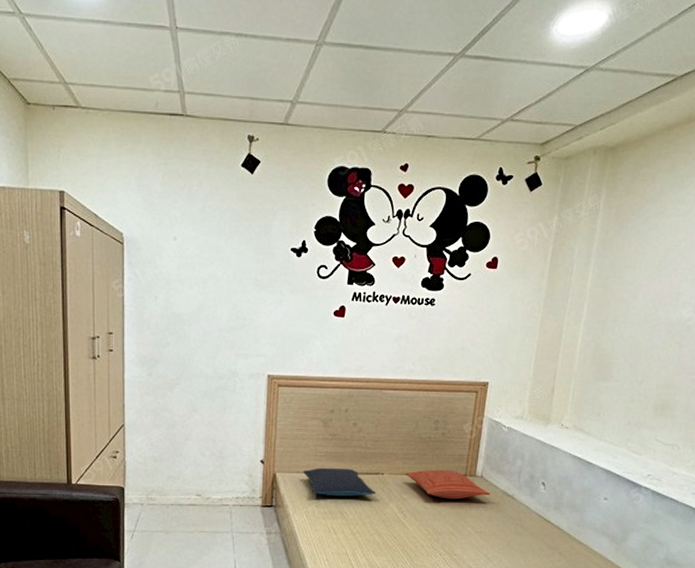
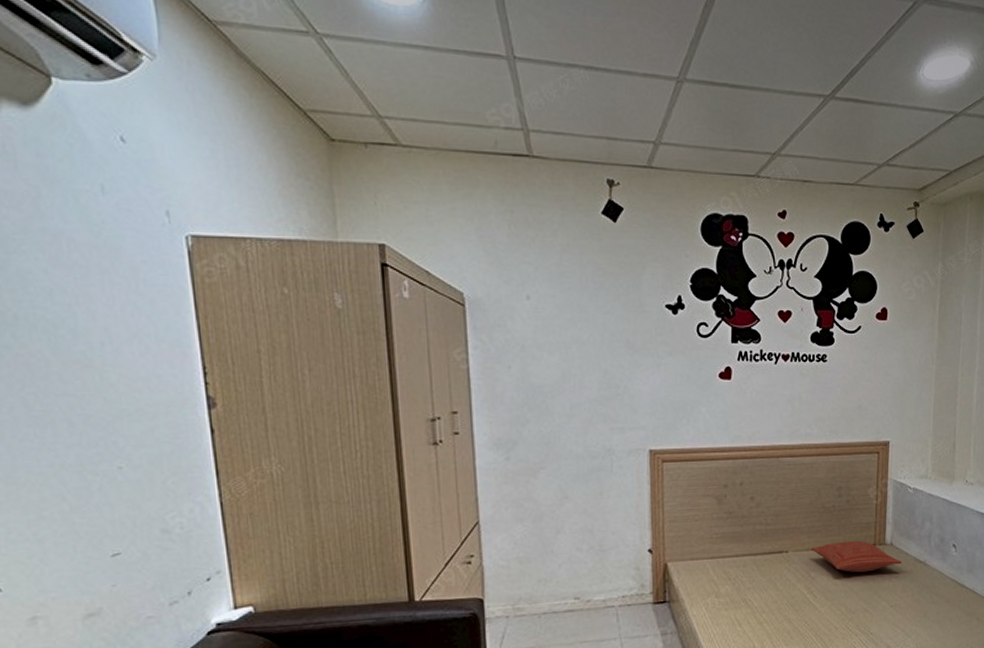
pillow: present [302,467,376,497] -> none [697,549,782,583]

